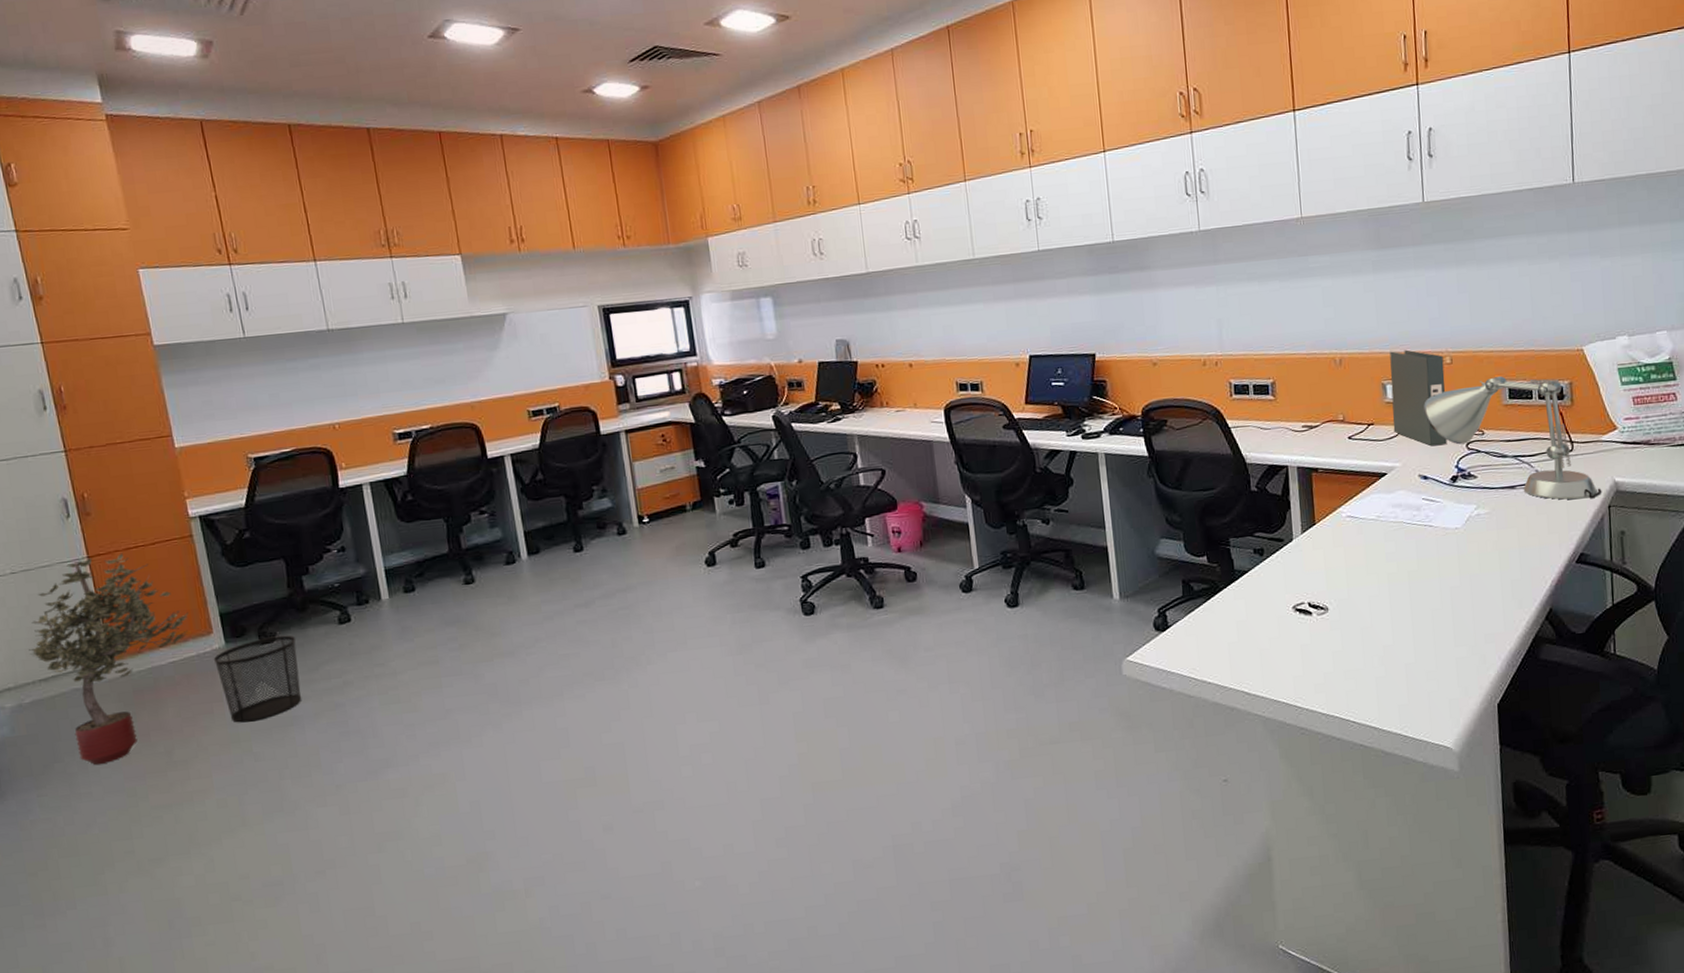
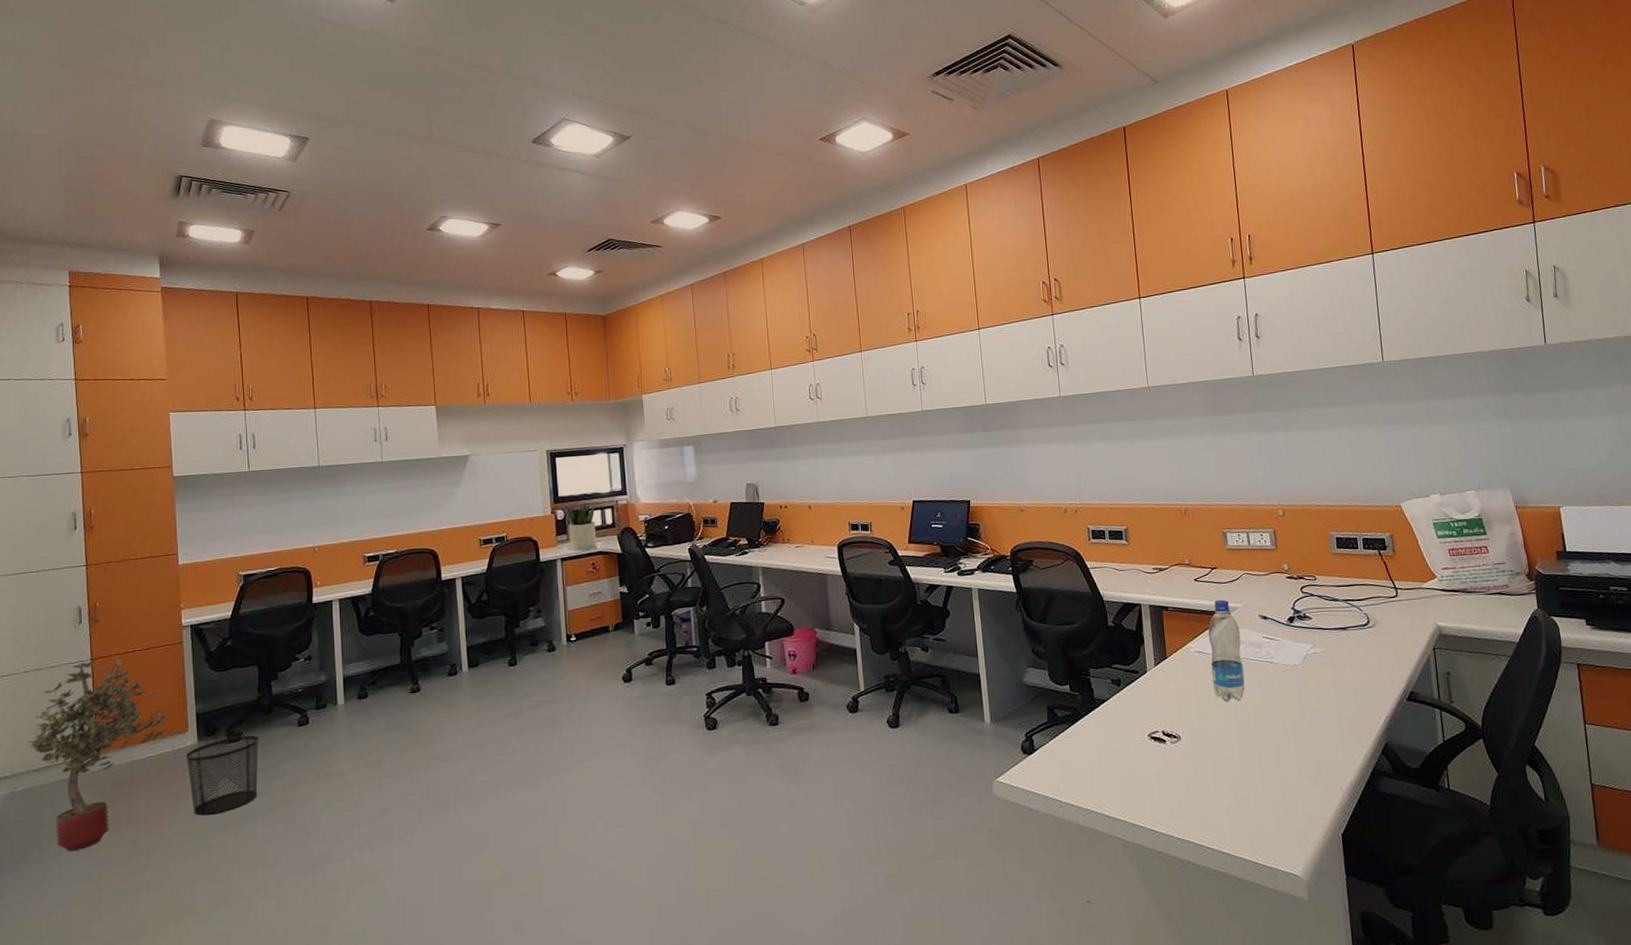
planter: none [628,366,669,423] -> present [567,503,600,552]
bottle: none [1362,458,1401,569] -> present [1208,599,1246,701]
binder: present [1389,349,1447,447] -> none [1228,502,1284,590]
desk lamp: present [1424,376,1602,500] -> none [1260,528,1427,641]

